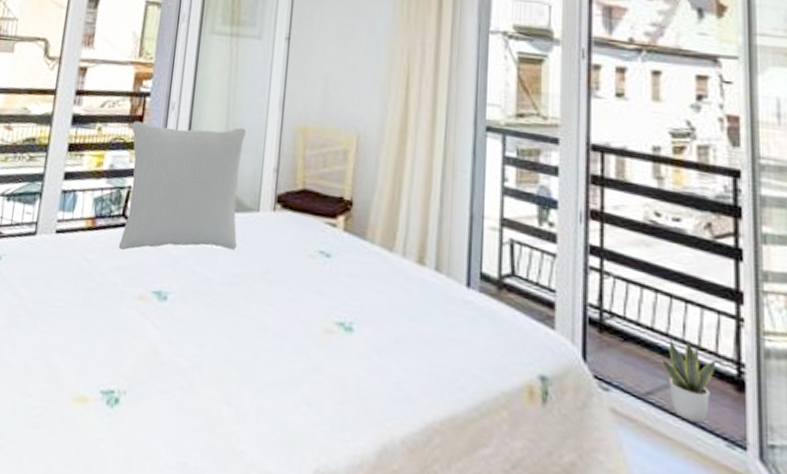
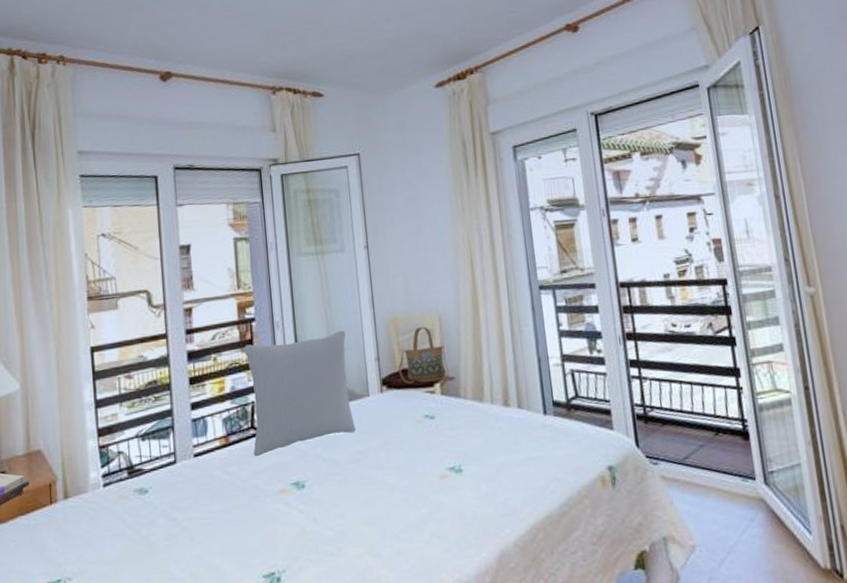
handbag: none [298,144,365,218] -> present [398,327,456,385]
potted plant: present [661,338,717,424] -> none [691,411,728,471]

